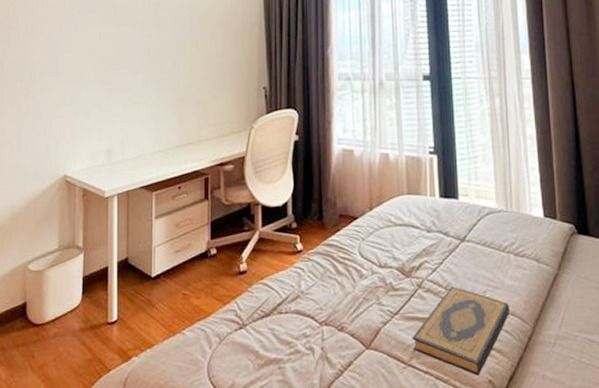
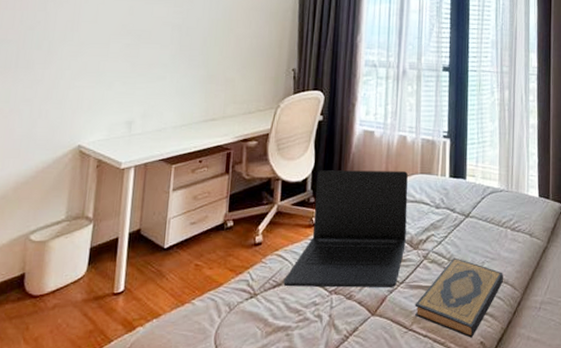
laptop: none [271,192,397,319] -> present [283,170,408,288]

